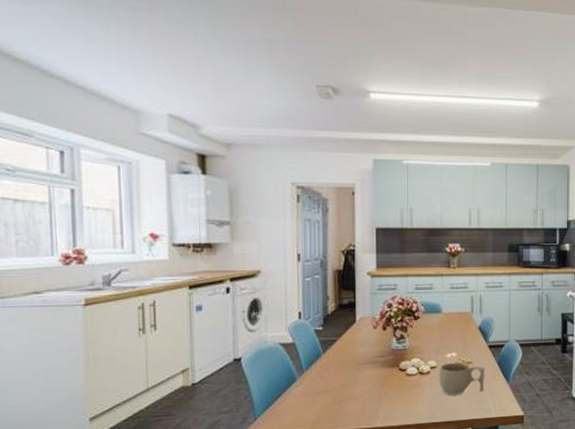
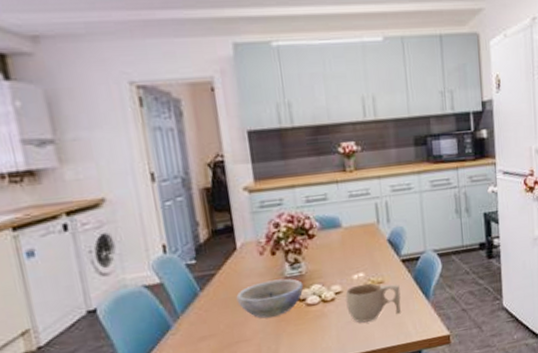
bowl: none [351,350,406,382] -> present [236,278,304,319]

